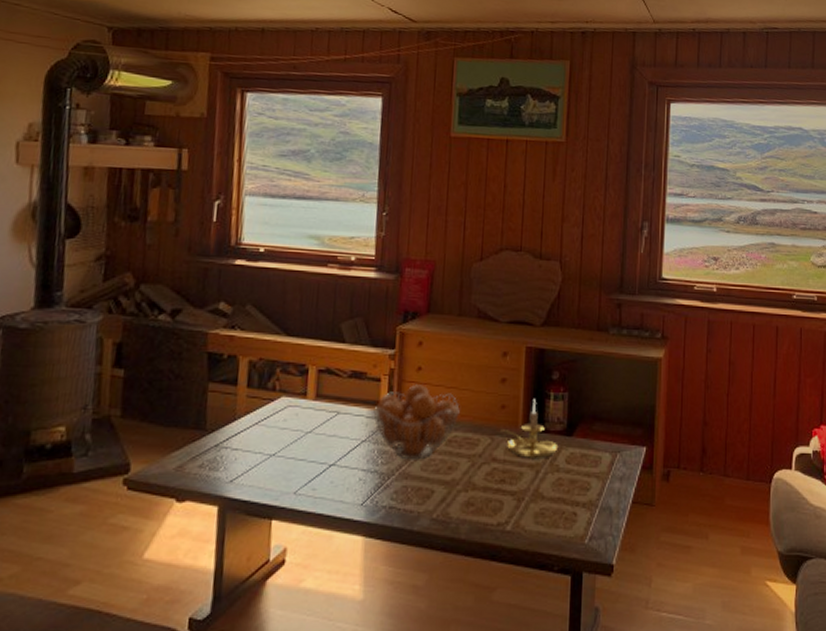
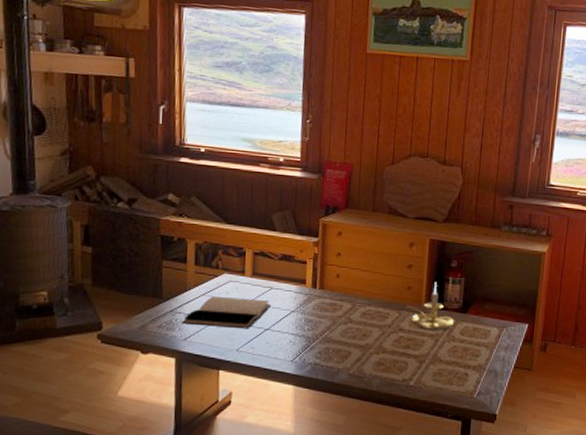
book: none [228,424,338,466] -> present [181,295,272,329]
fruit basket: present [373,384,460,460] -> none [300,267,373,328]

